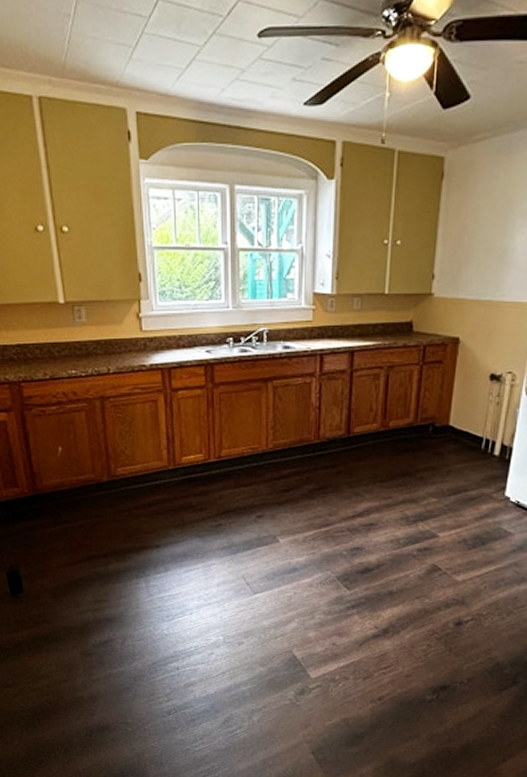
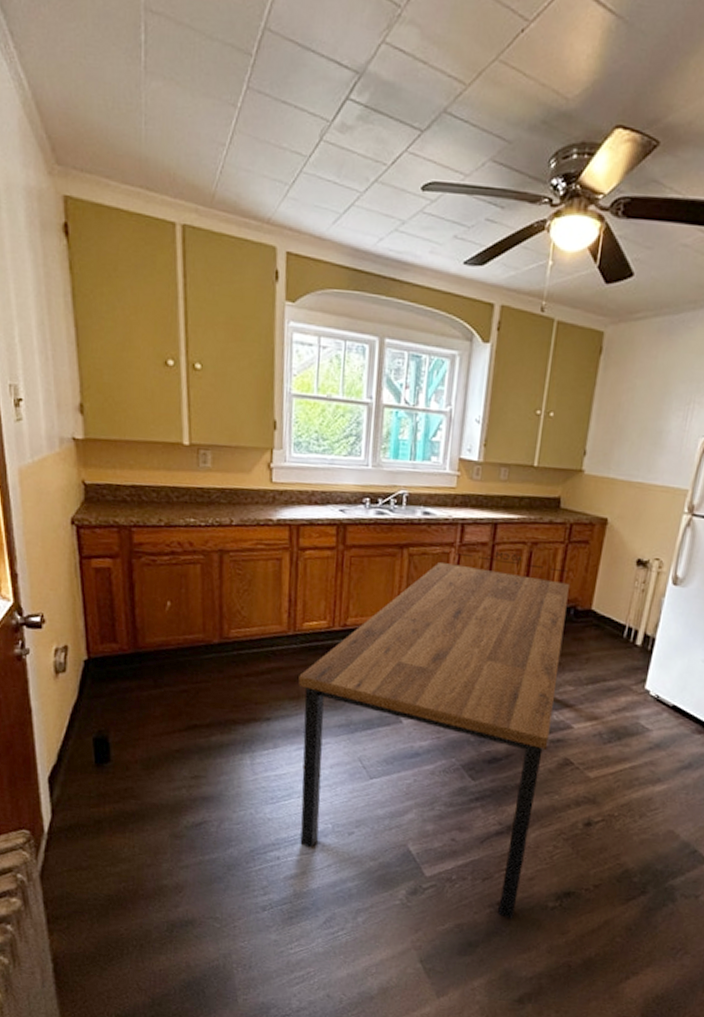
dining table: none [182,377,427,713] -> present [298,551,569,920]

